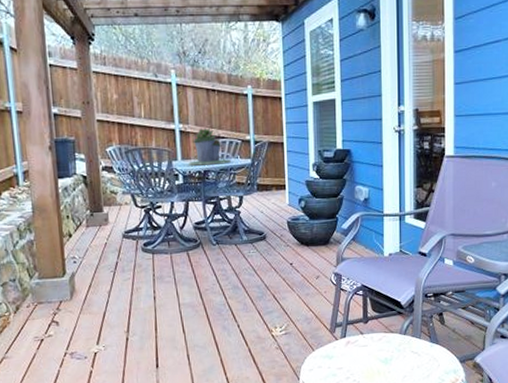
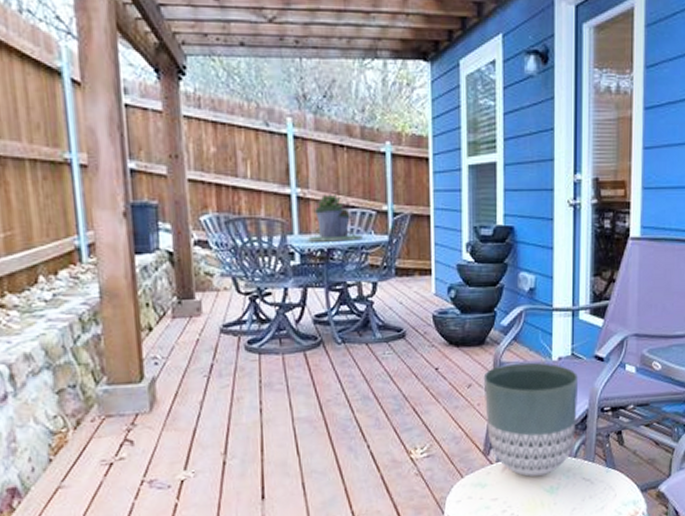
planter: none [328,257,406,350] -> present [483,362,579,477]

